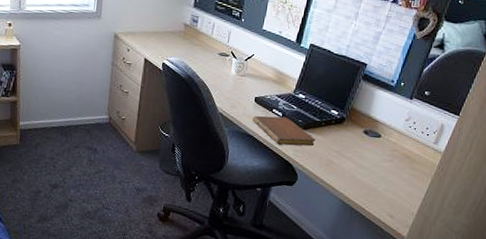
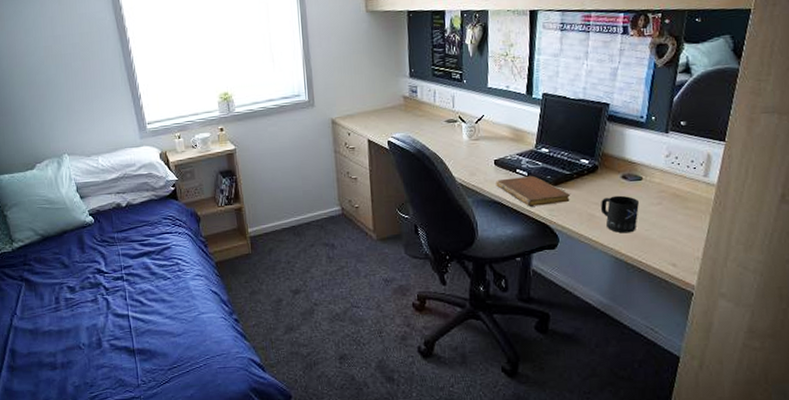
mug: none [339,147,375,183] -> present [600,195,640,234]

